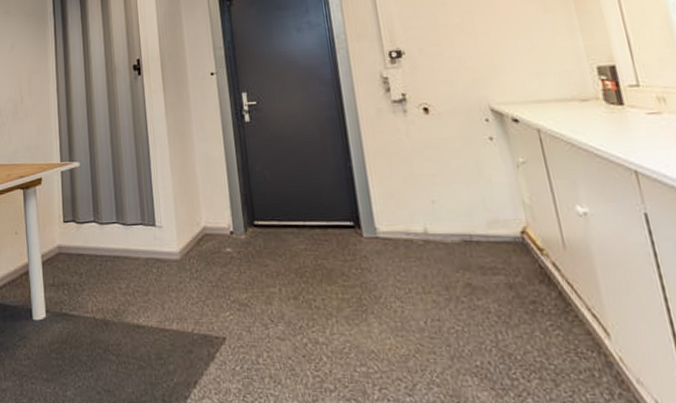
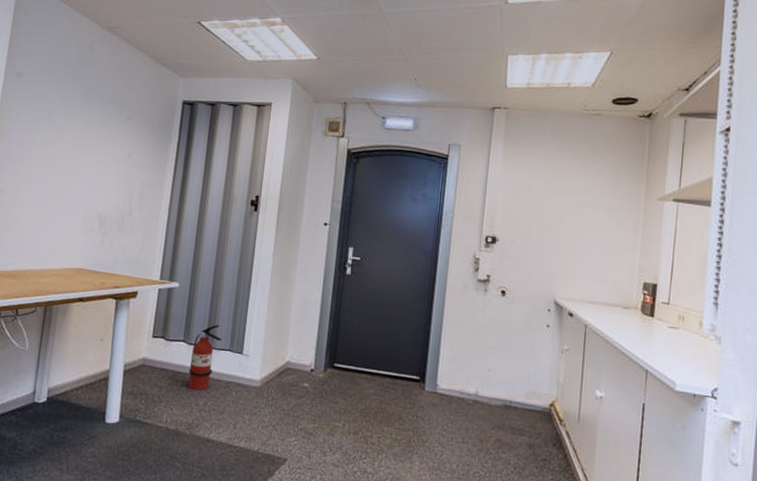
fire extinguisher: none [104,199,132,272] -> present [188,325,222,391]

